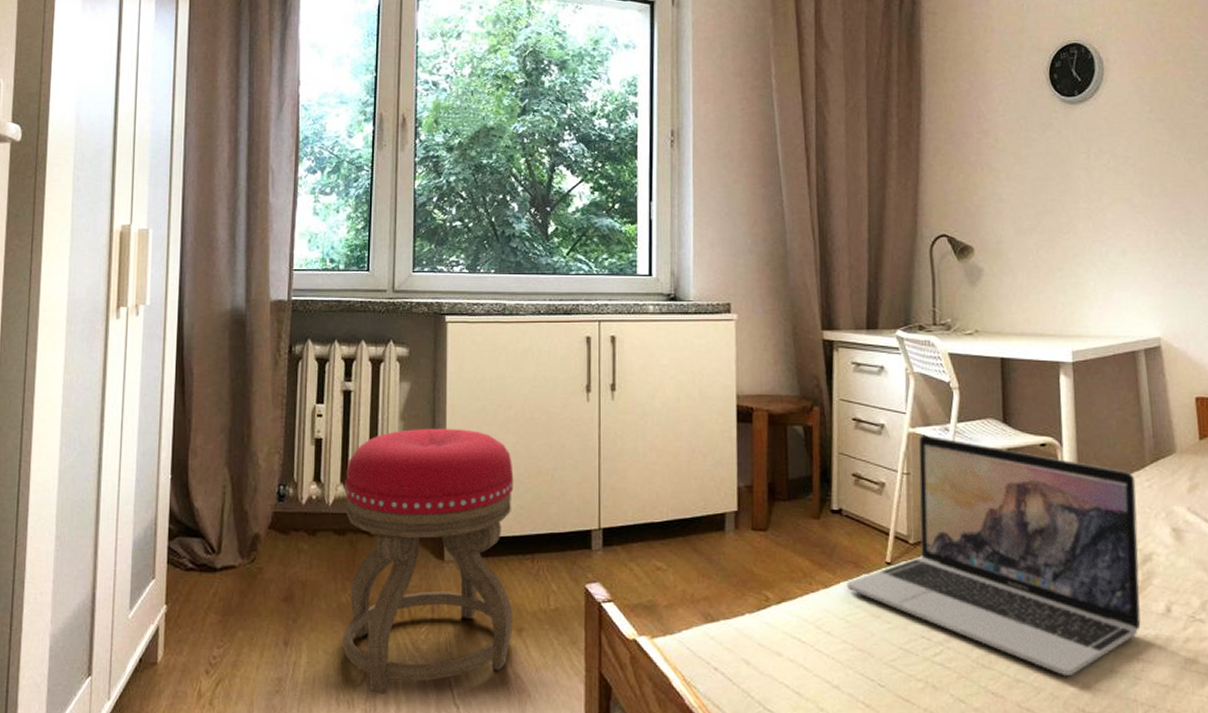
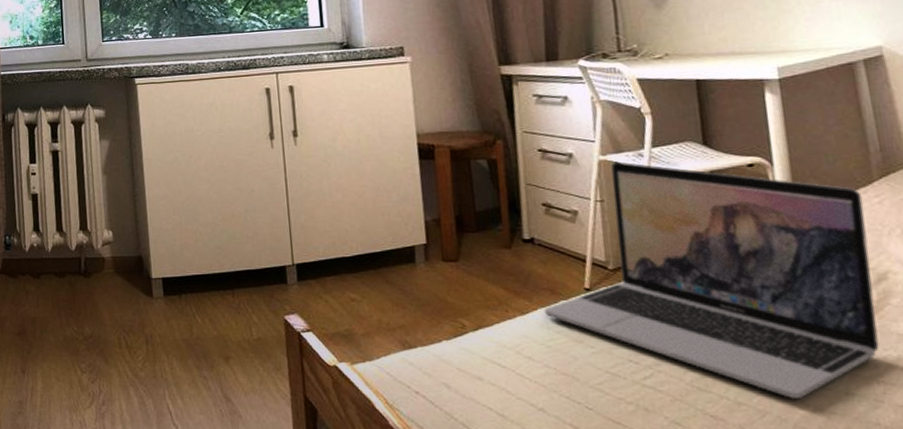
stool: present [342,428,514,694] -> none [60,179,220,415]

